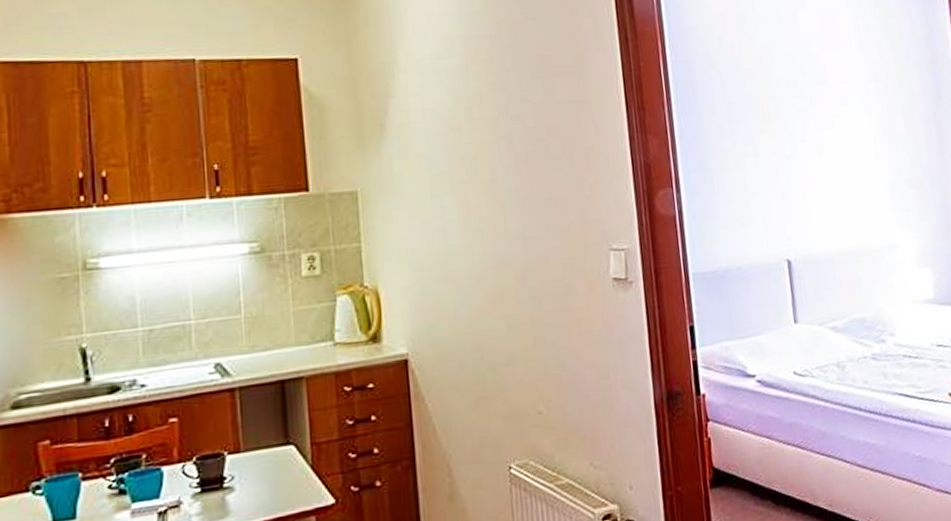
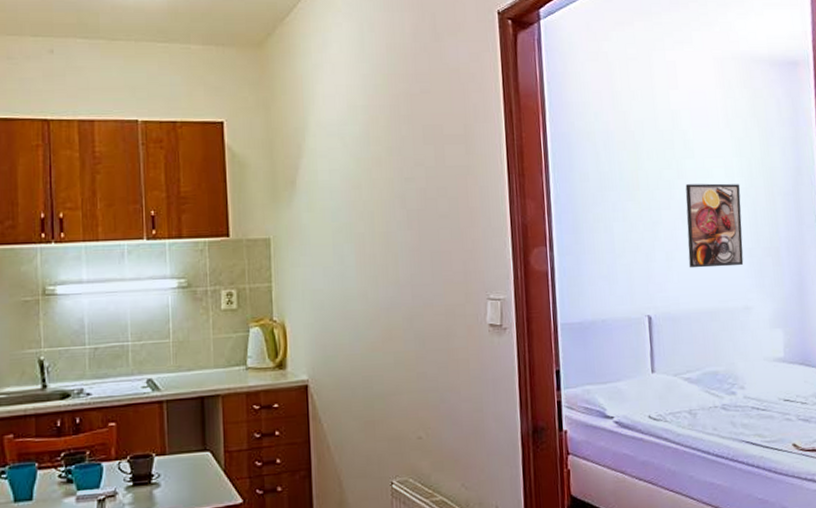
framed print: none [820,111,886,205] -> present [685,183,744,268]

